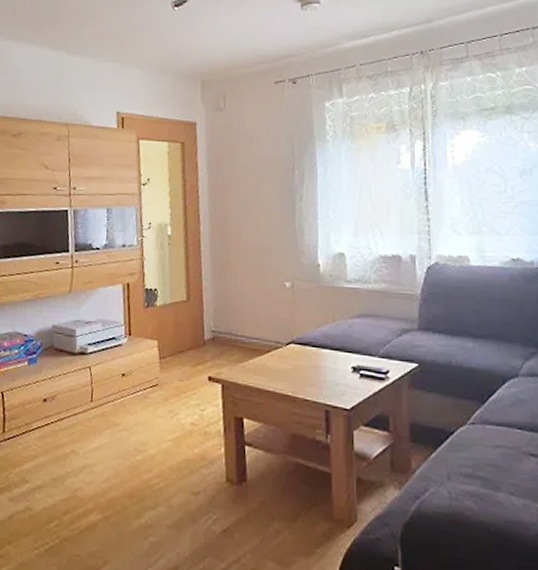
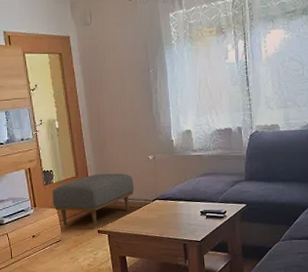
ottoman: none [153,300,263,372] -> present [52,173,134,227]

